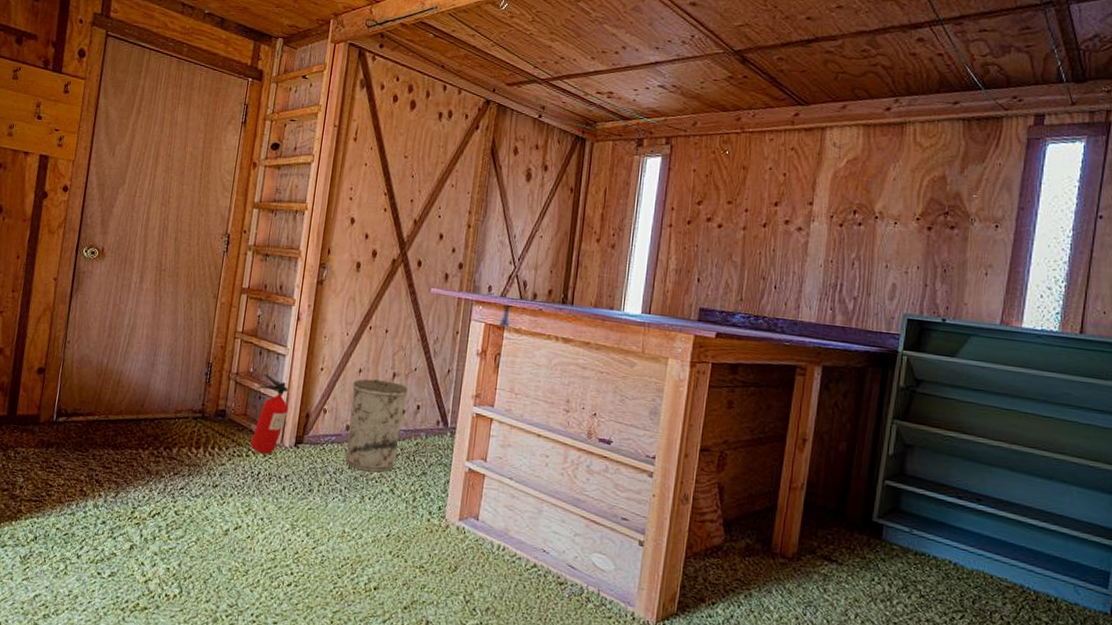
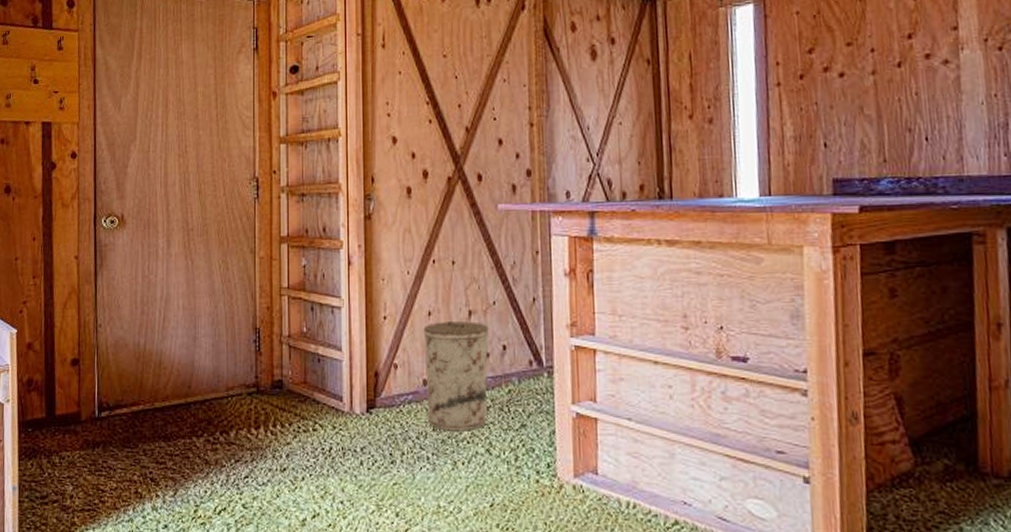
fire extinguisher: present [250,373,289,455] -> none [316,332,353,426]

